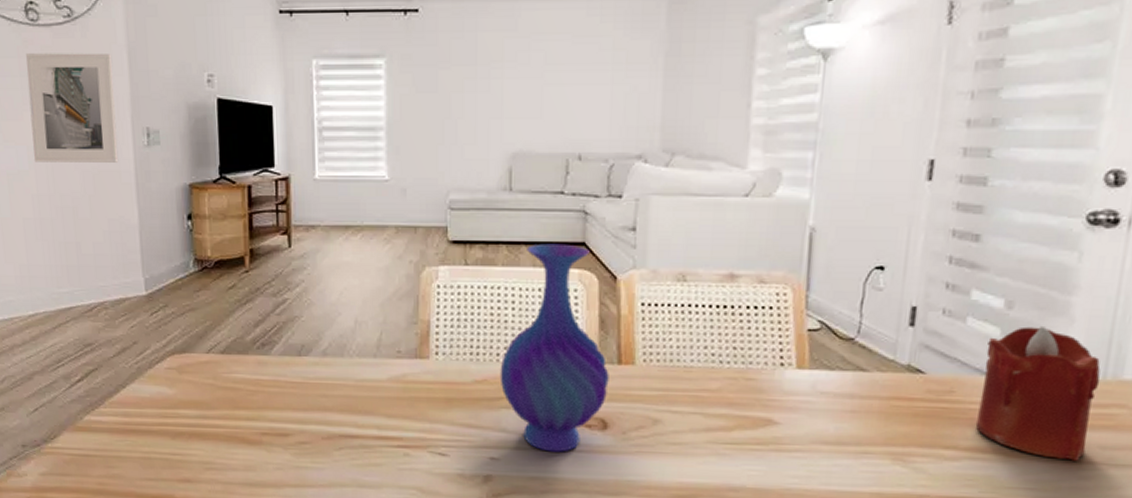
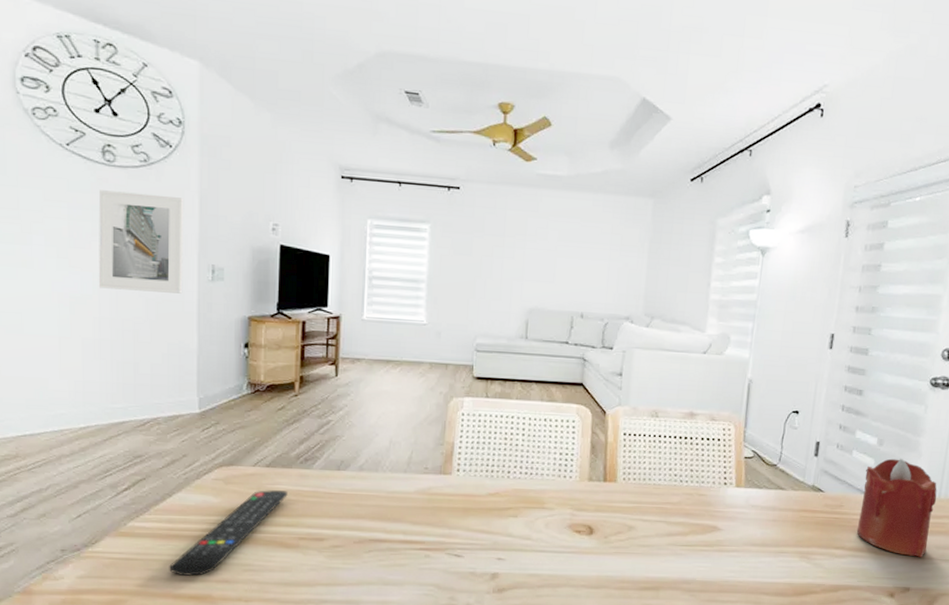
remote control: none [129,379,246,475] -> present [169,490,288,577]
vase: present [500,243,609,452] -> none [509,382,597,553]

